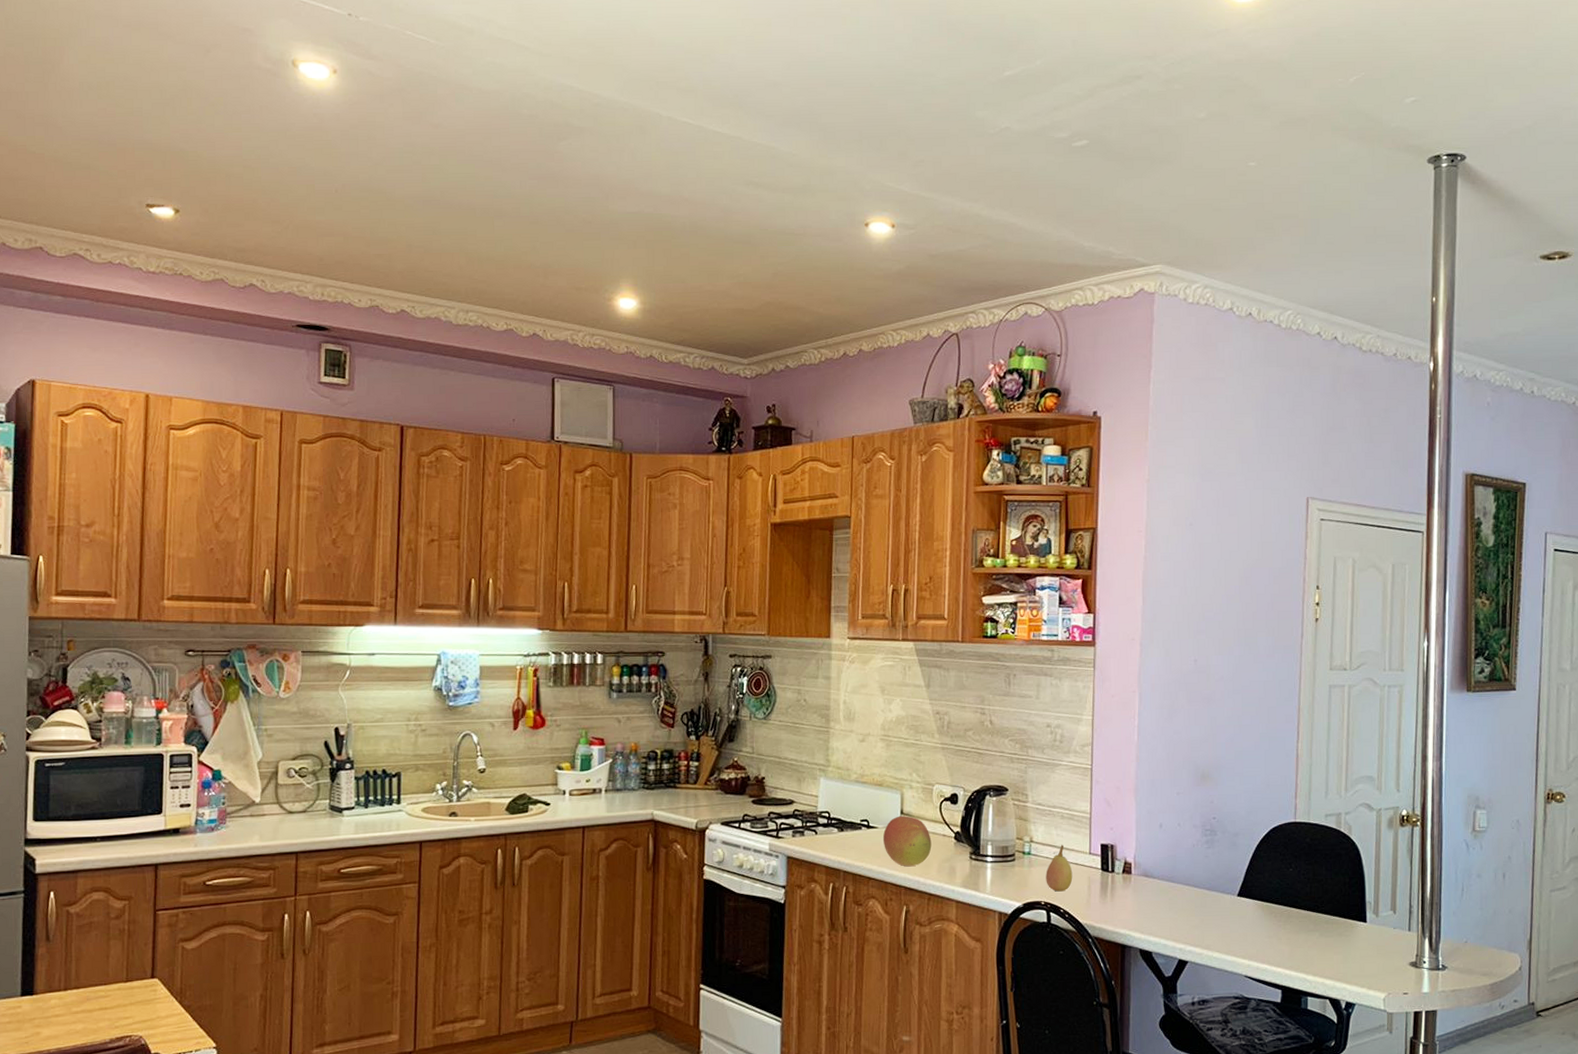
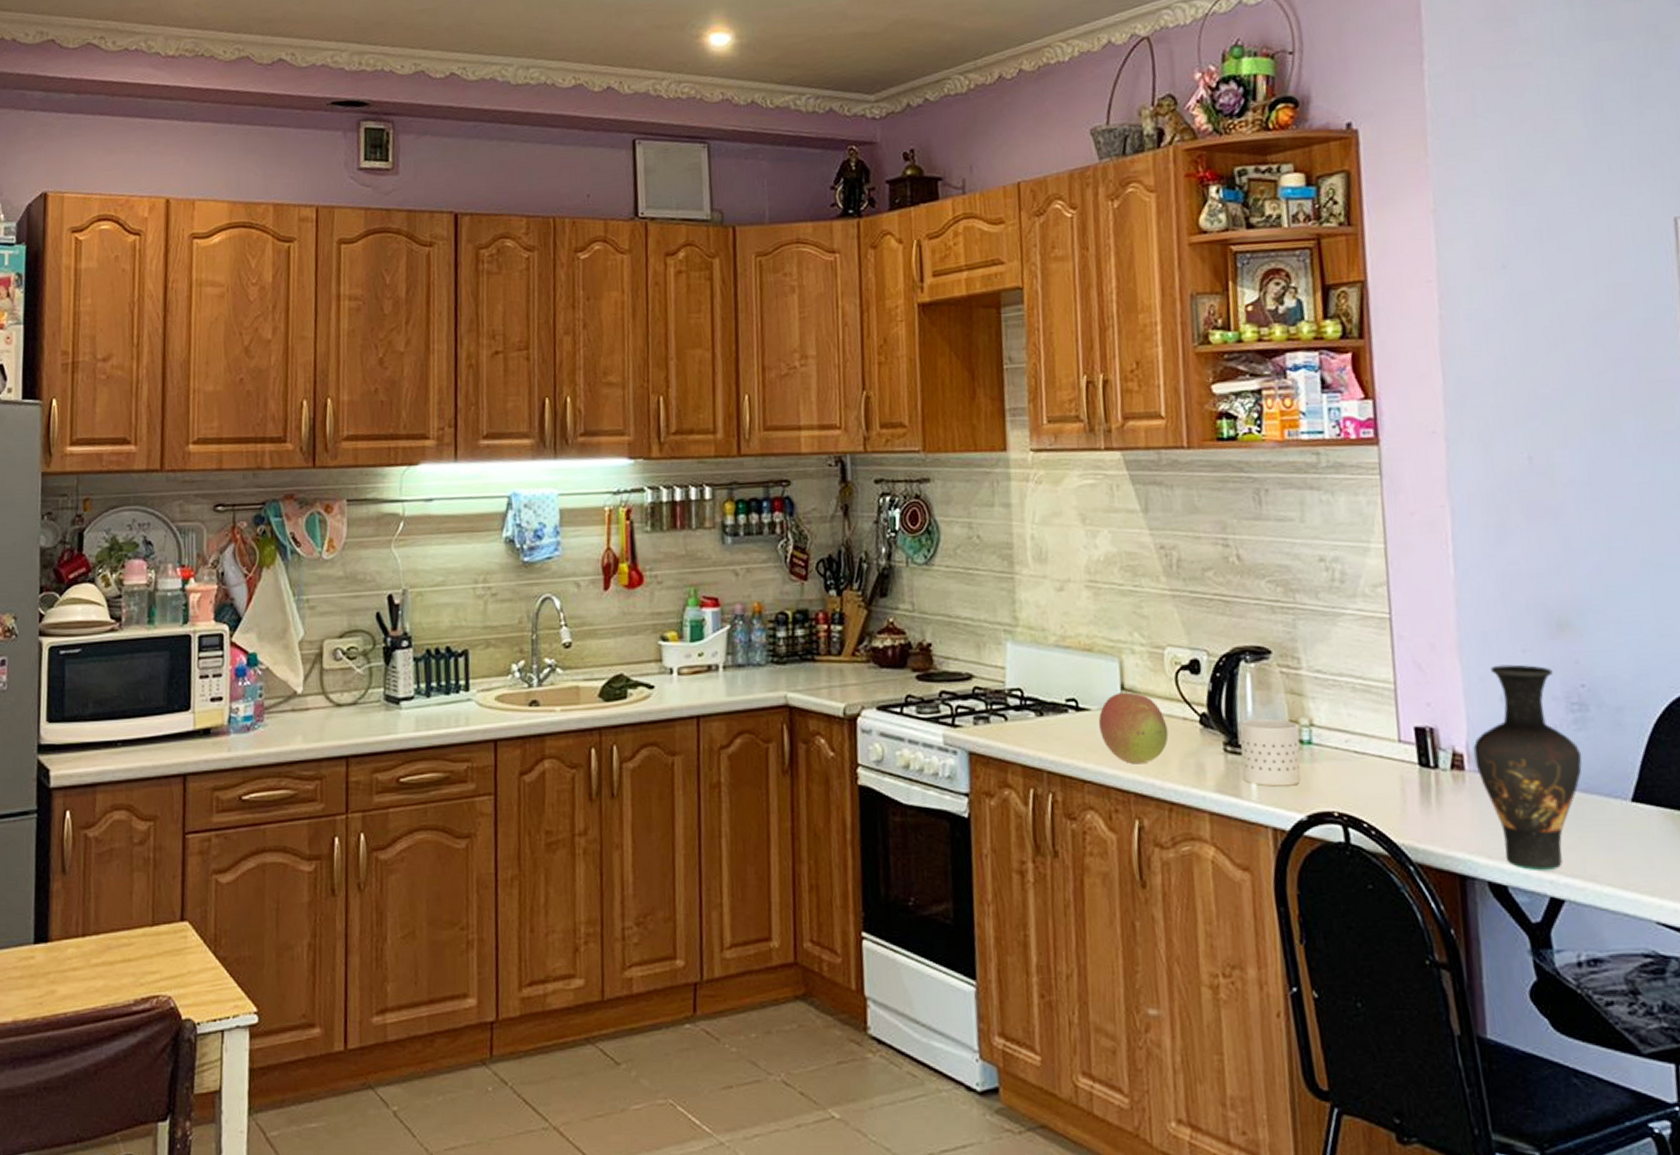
mug: none [981,836,1022,884] -> present [1239,718,1301,787]
fruit: present [1046,845,1073,892] -> none [1336,729,1377,798]
vase: none [1138,802,1209,942] -> present [1473,664,1582,872]

